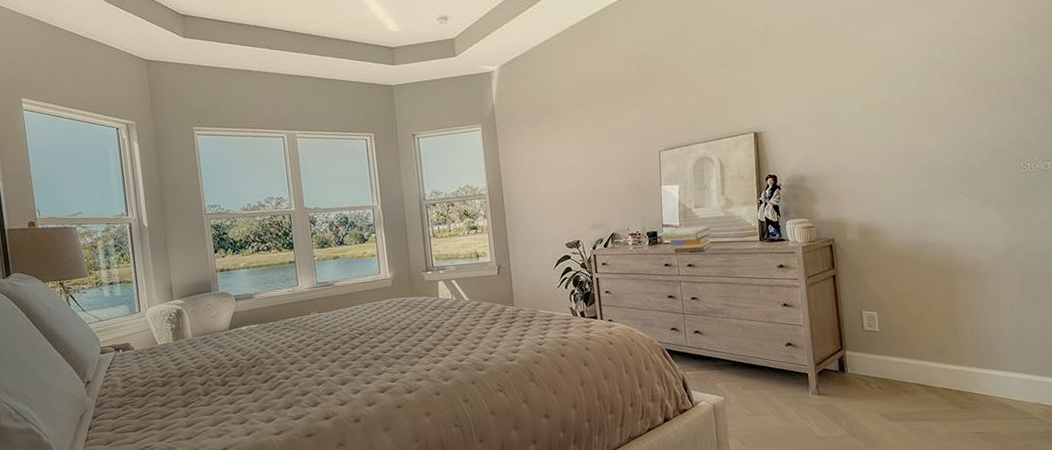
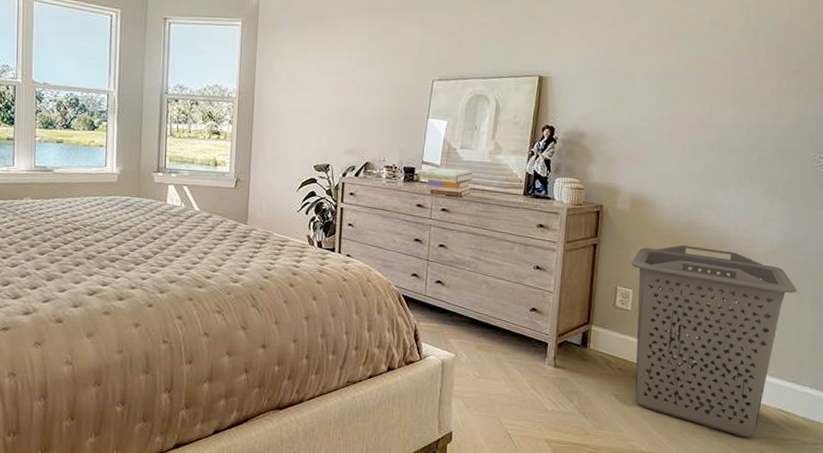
laundry basket: none [870,263,1031,435] -> present [631,244,798,437]

